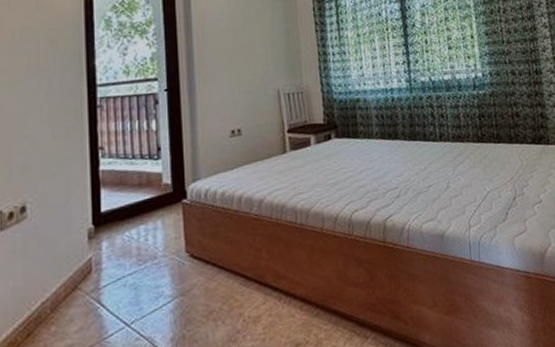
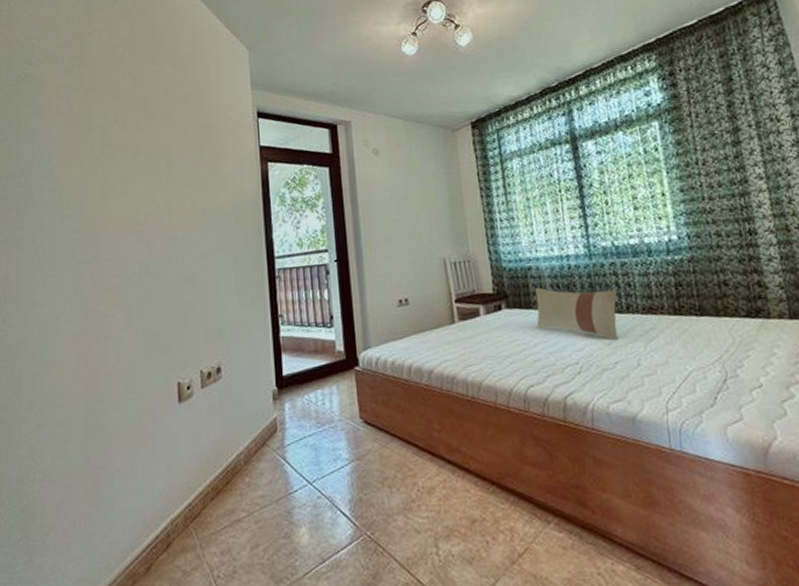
pillow: none [362,118,432,165] -> present [535,287,619,340]

